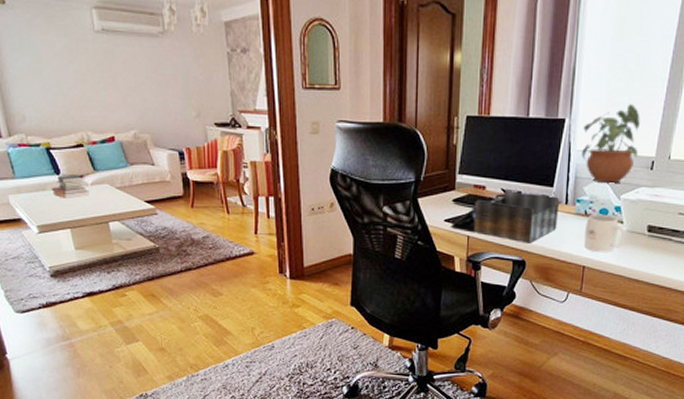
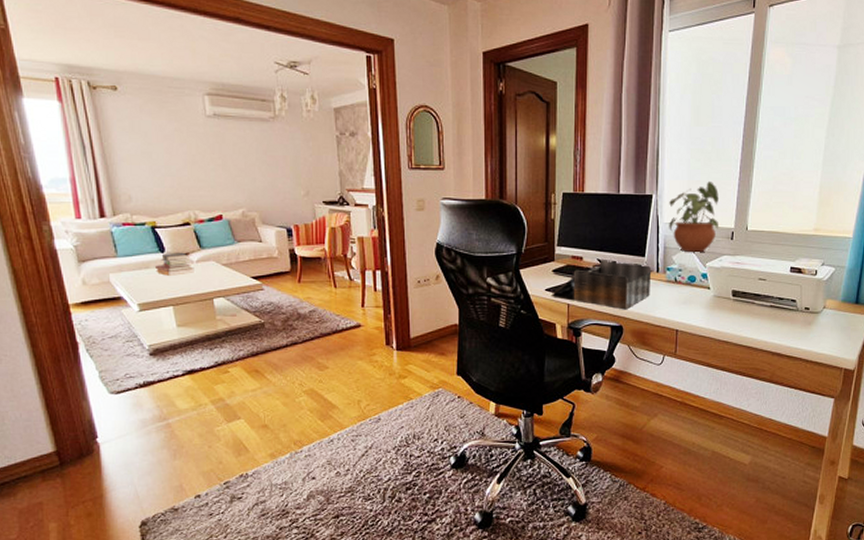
mug: present [584,214,626,253] -> none [676,281,713,317]

